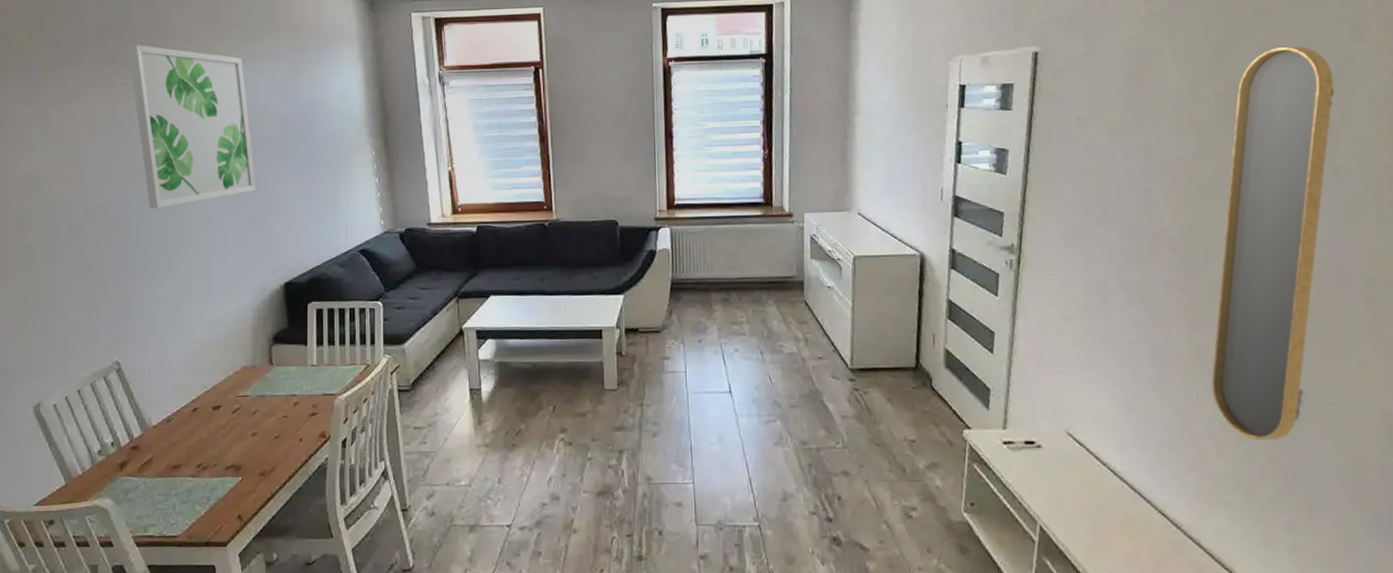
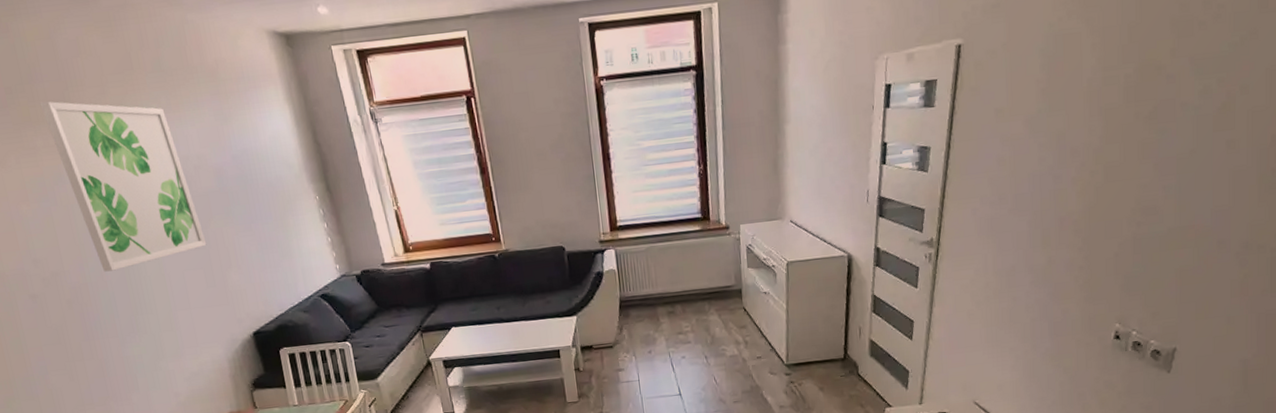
home mirror: present [1211,46,1335,441] -> none [1100,20,1237,394]

